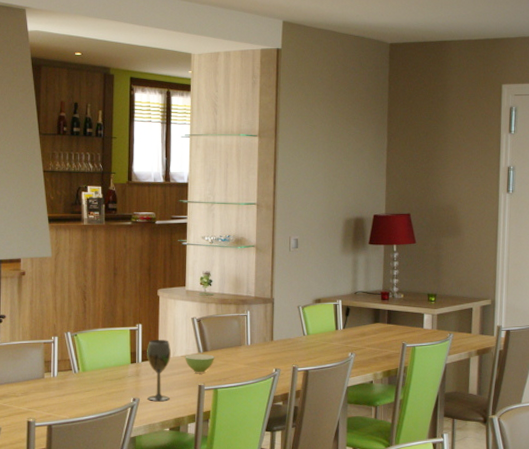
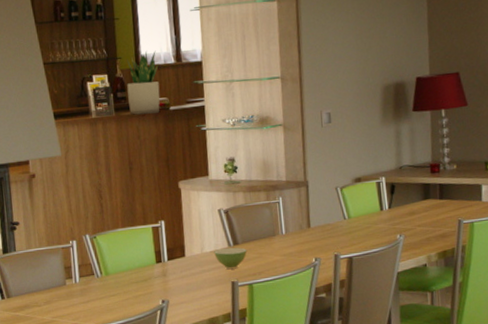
planter: none [118,169,149,226] -> present [127,50,160,115]
wine glass: present [147,340,171,401] -> none [172,235,202,302]

